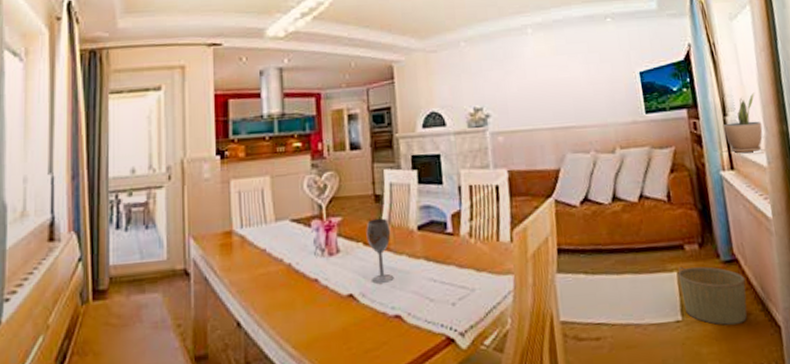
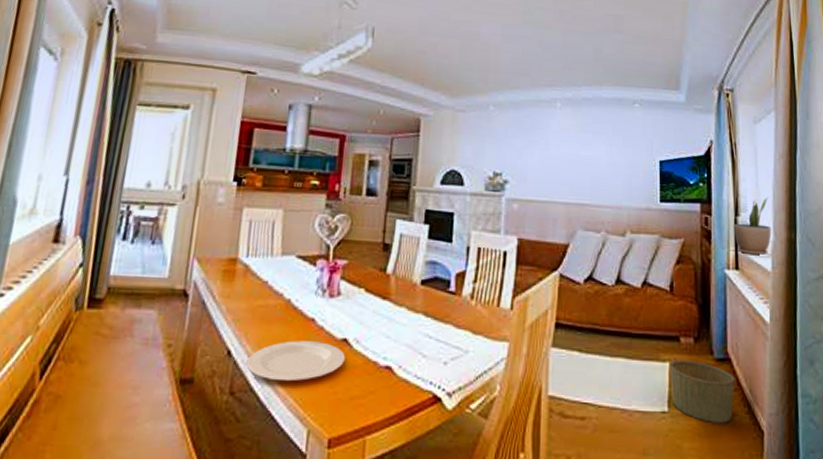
plate: none [257,300,355,345] -> present [246,340,346,382]
wine glass: present [366,218,394,285] -> none [367,267,394,334]

